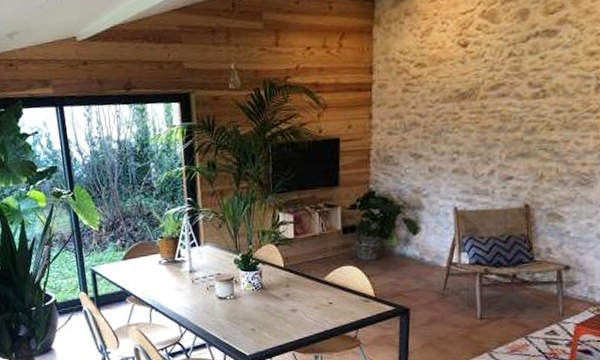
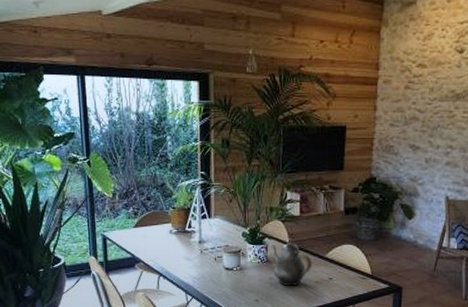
teapot: none [265,261,310,314] -> present [271,237,312,287]

